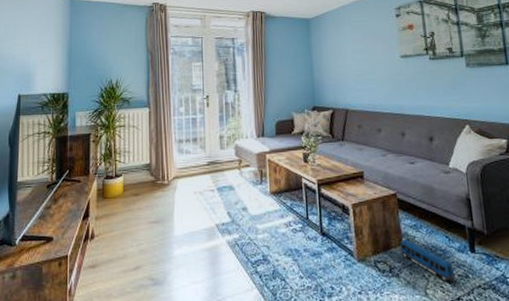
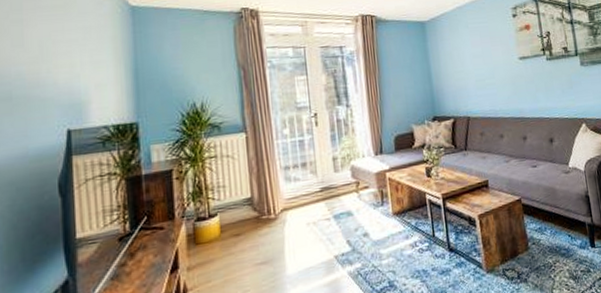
toy train: present [400,239,455,282] -> none [526,243,578,280]

